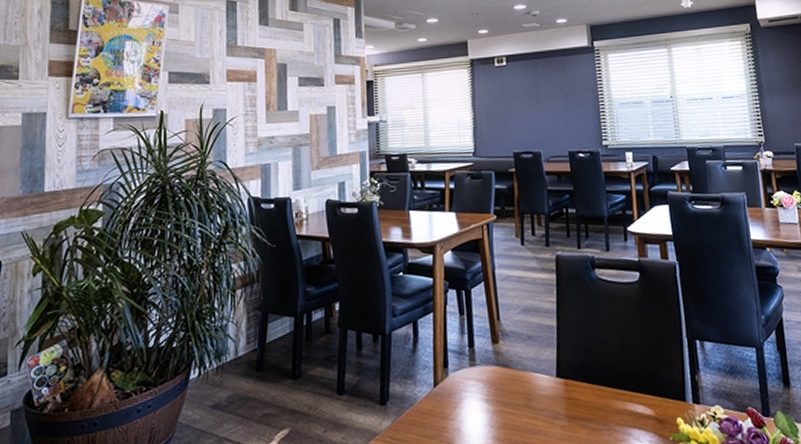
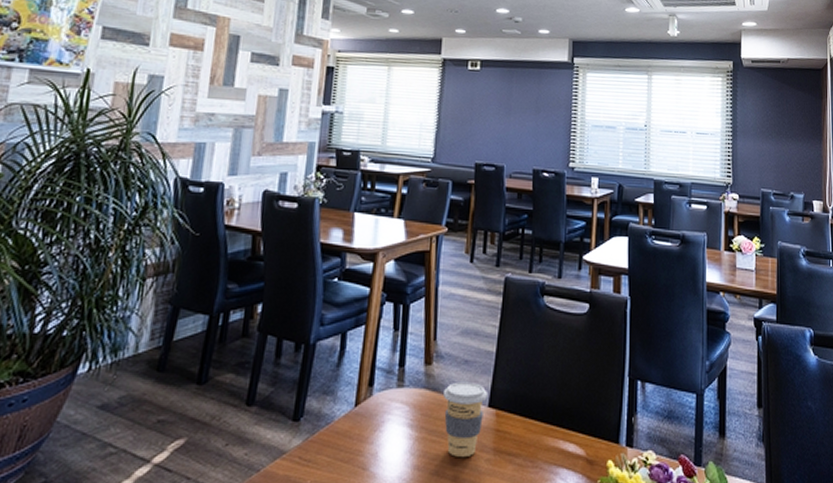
coffee cup: none [513,355,554,426] -> present [444,381,487,457]

